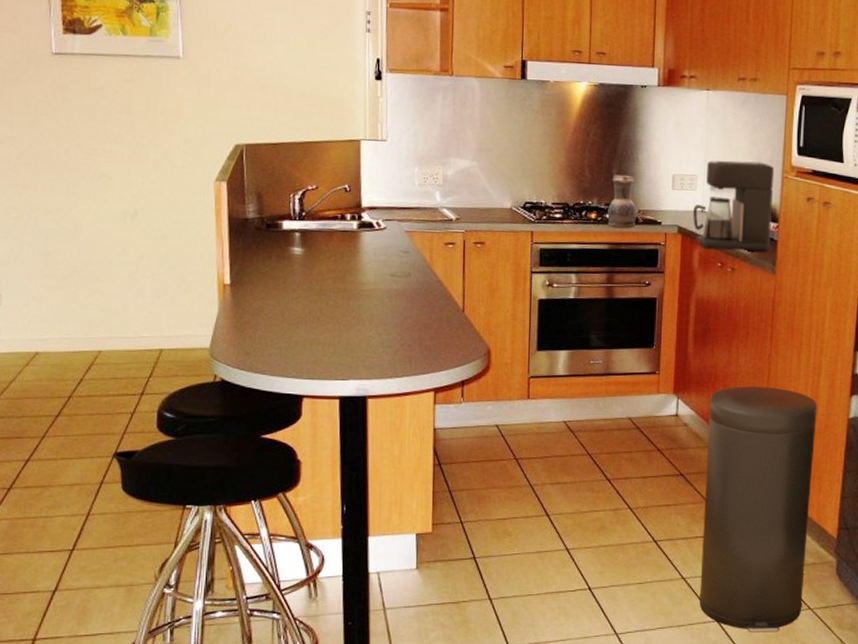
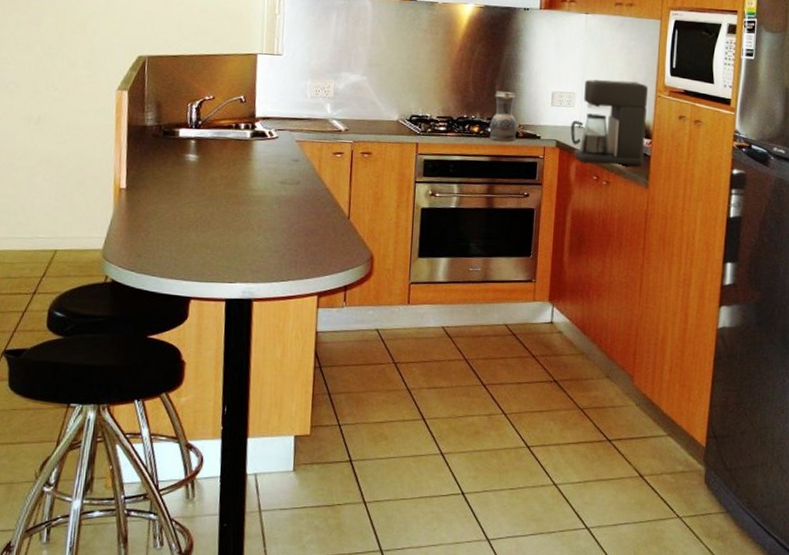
pedal bin: present [699,386,817,633] -> none [570,295,687,541]

